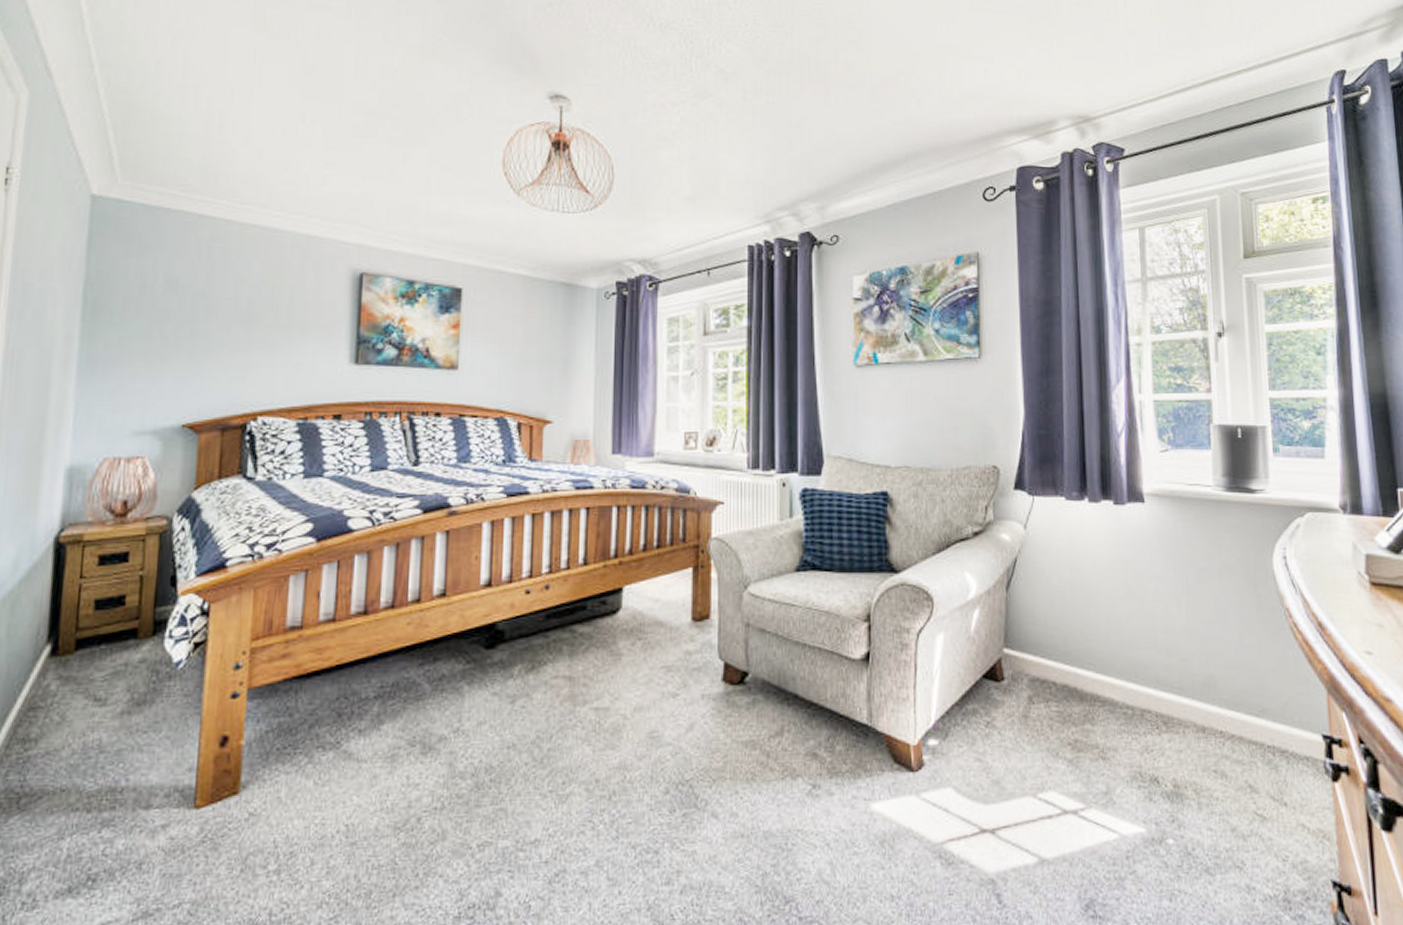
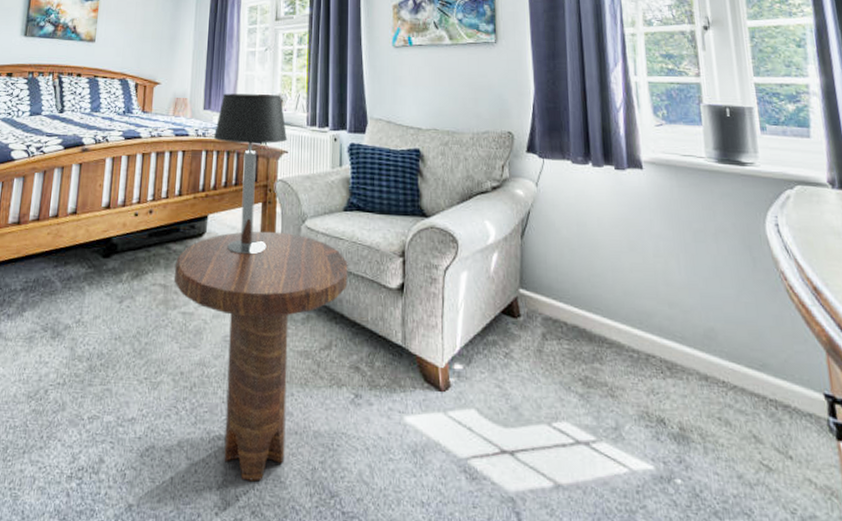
side table: none [583,601,802,897] -> present [174,231,348,482]
table lamp: none [626,431,723,632] -> present [213,93,288,255]

